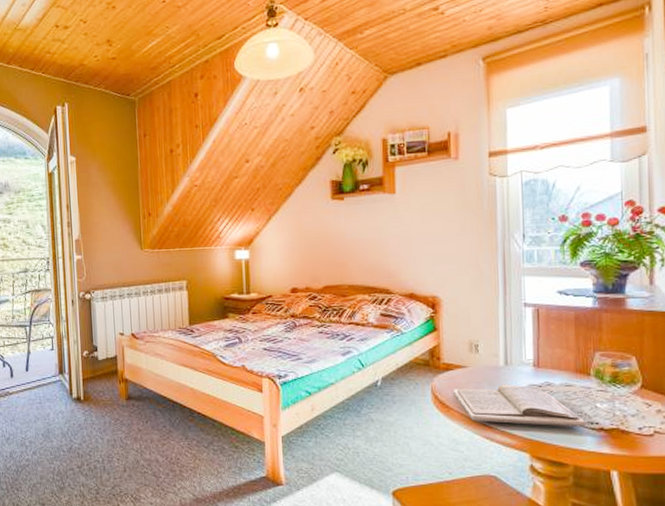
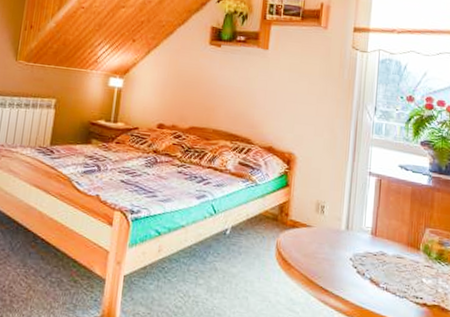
book: present [454,384,585,427] -> none [296,247,411,301]

